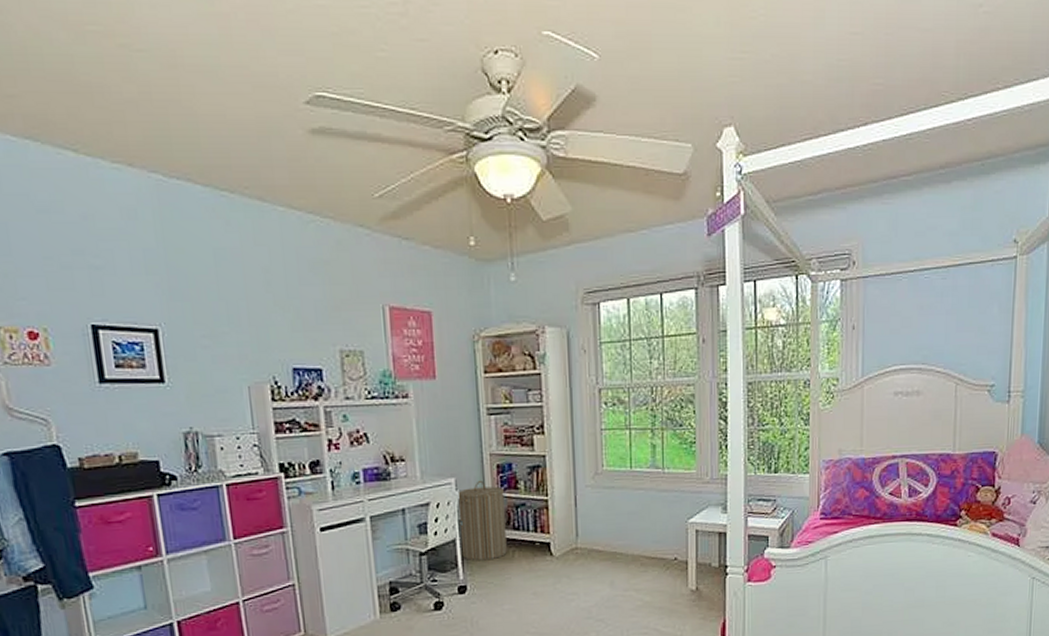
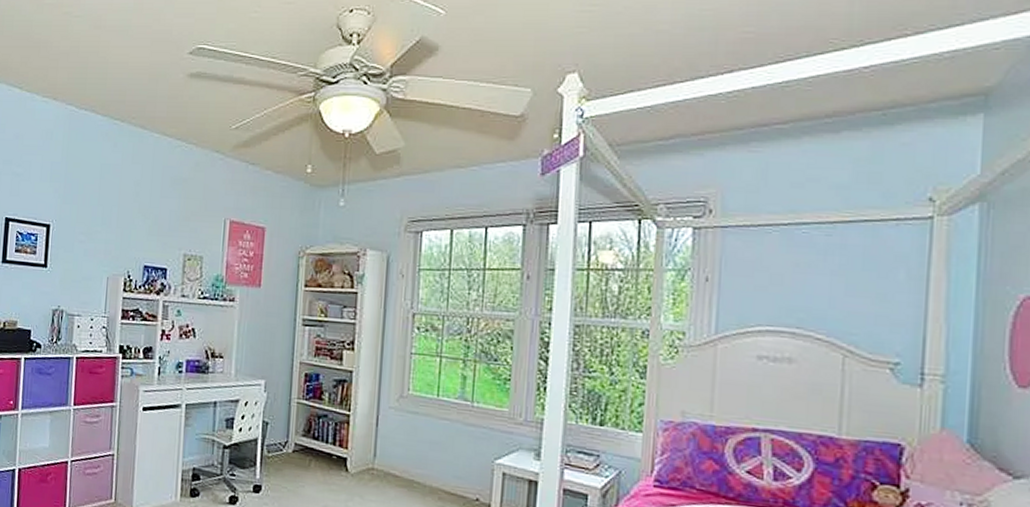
laundry hamper: present [457,480,507,561] -> none [261,385,308,465]

